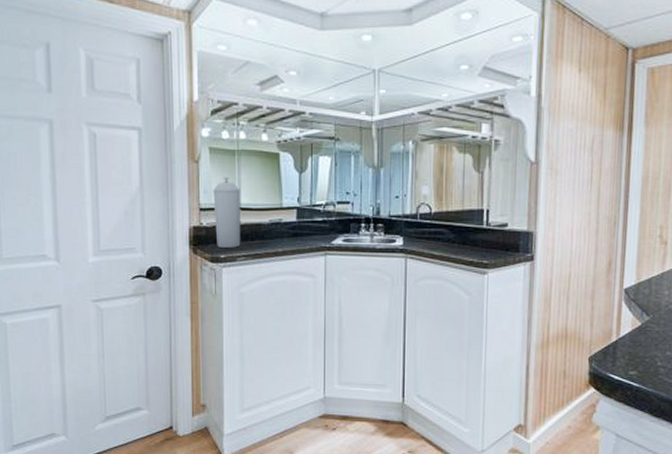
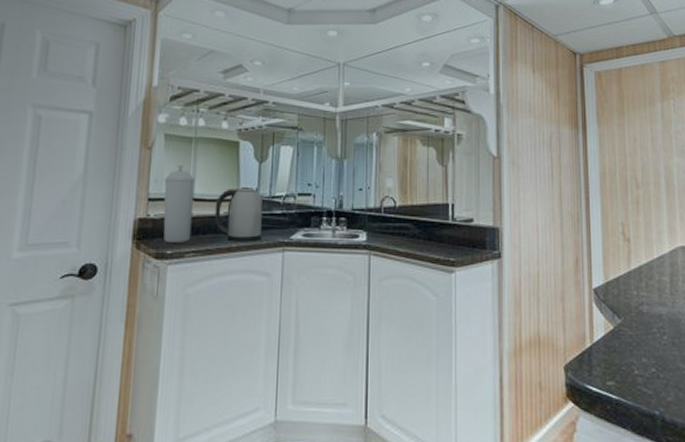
kettle: none [261,196,306,247] -> present [214,186,264,242]

